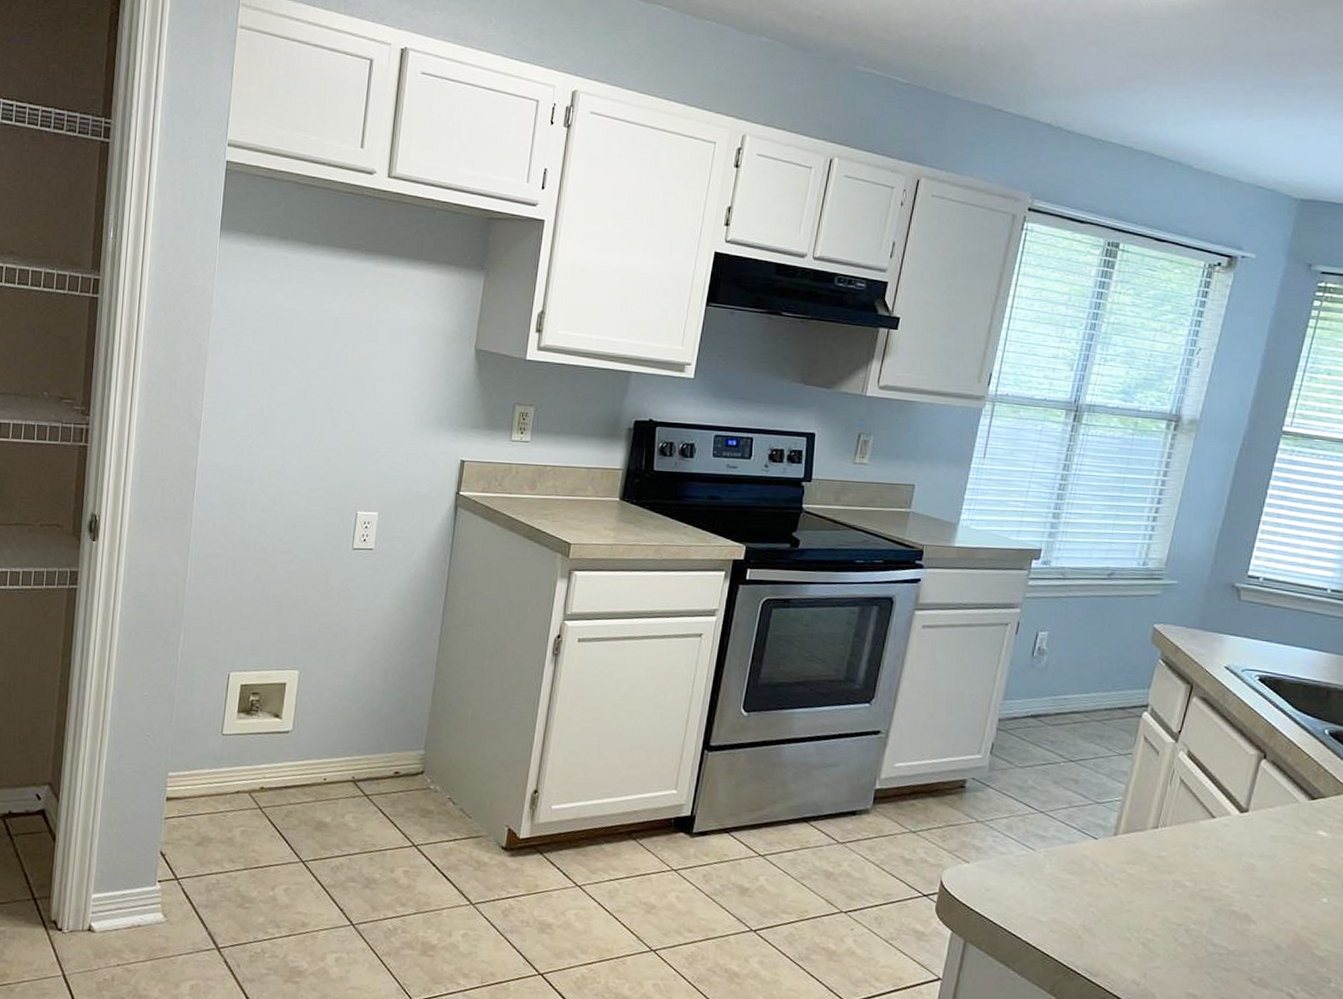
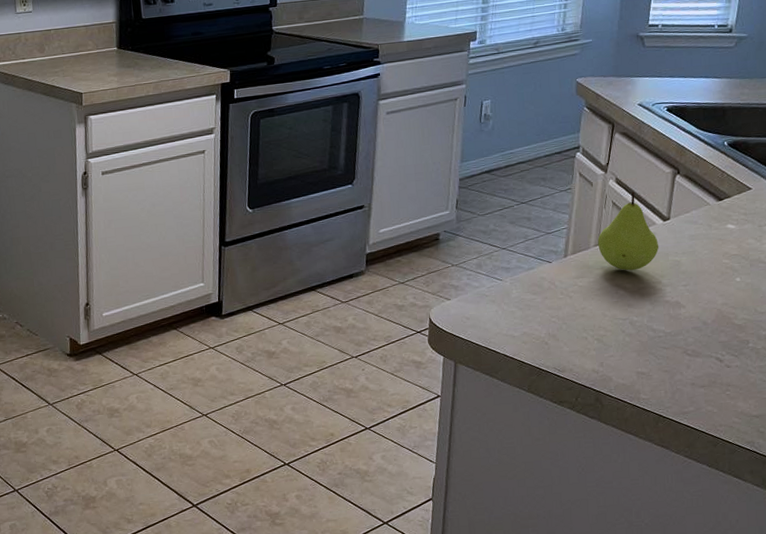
fruit: none [1157,770,1232,867] -> present [598,191,659,271]

